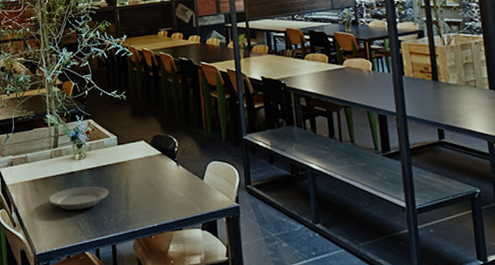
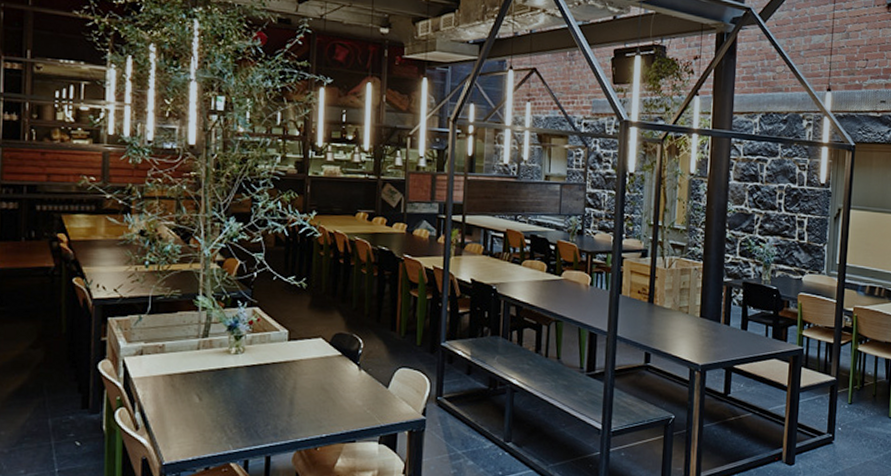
plate: present [48,186,109,210] -> none [188,387,269,414]

